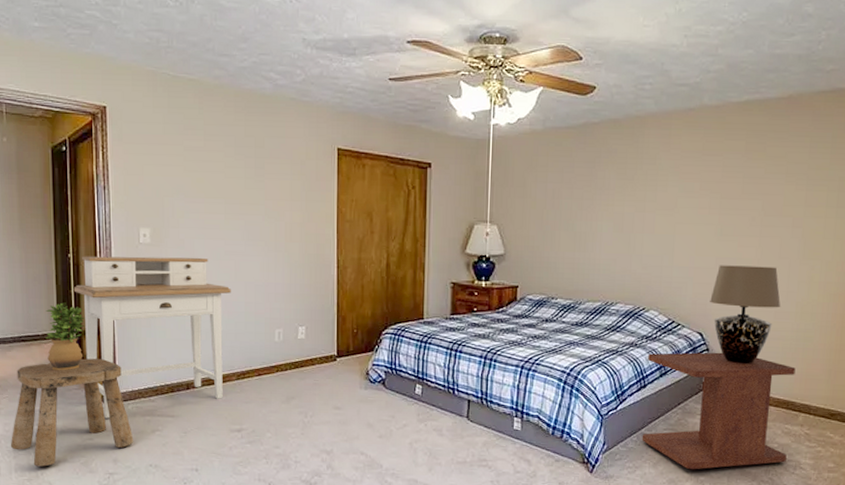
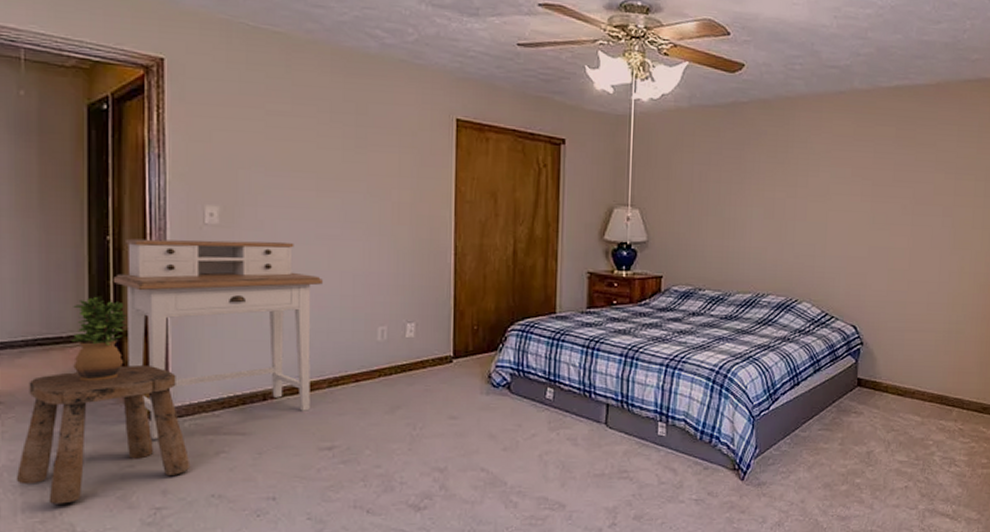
side table: present [641,352,796,470] -> none [795,346,949,472]
table lamp: present [710,265,781,363] -> none [863,254,934,357]

